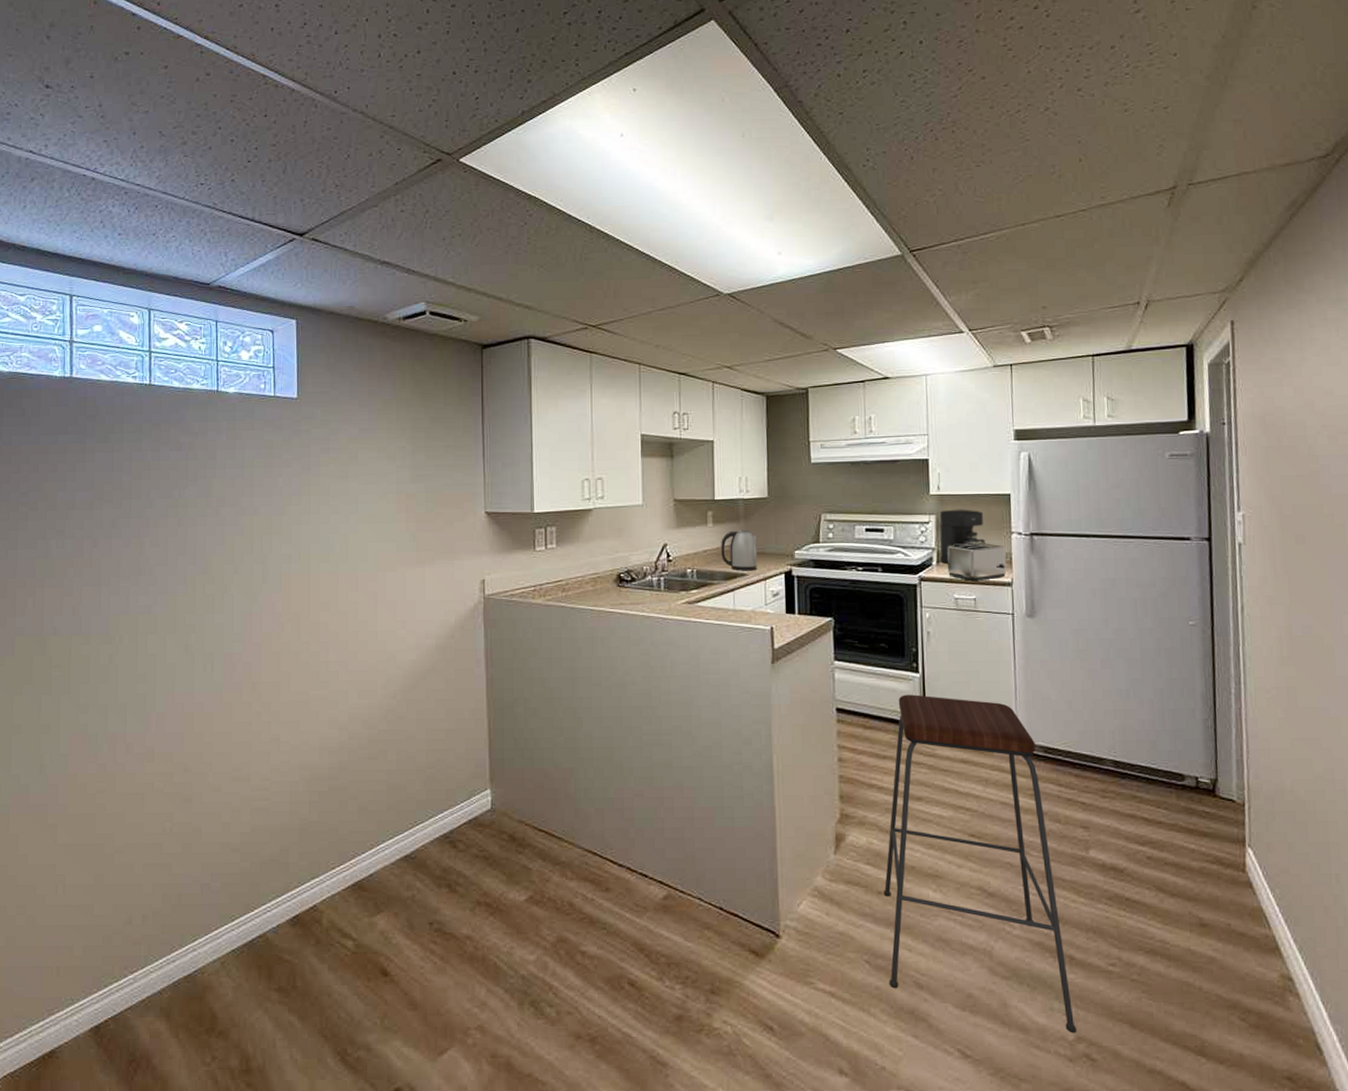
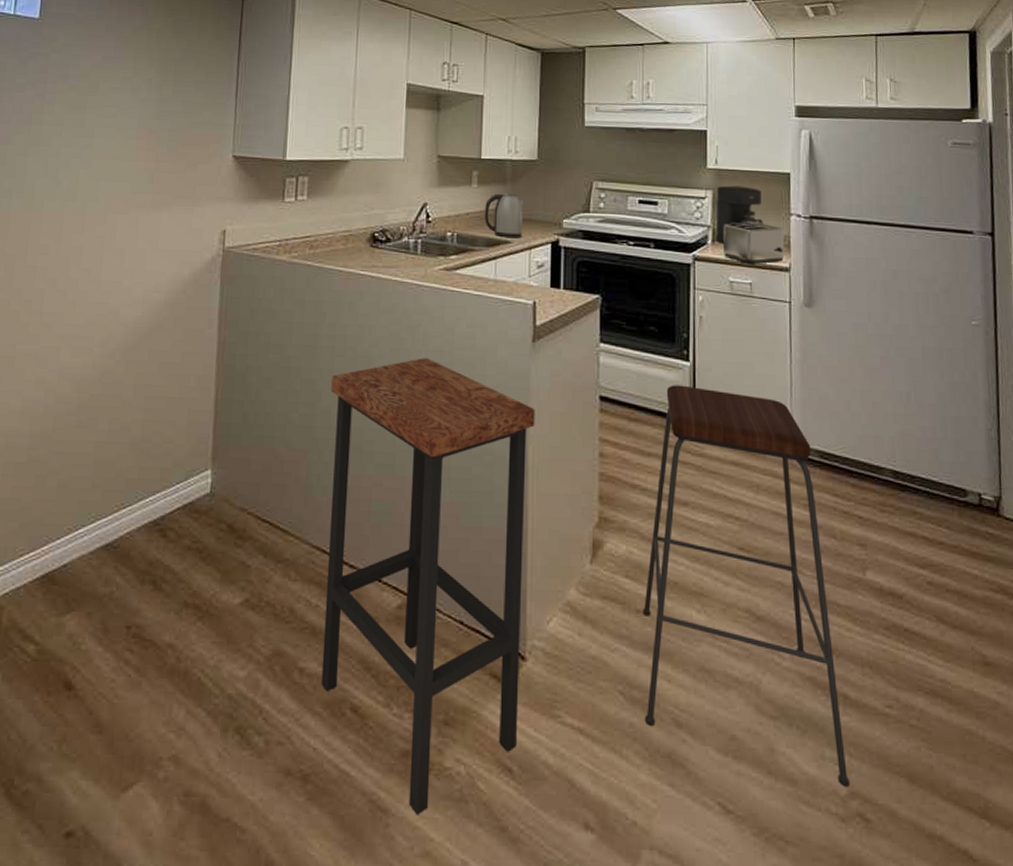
bar stool: none [591,683,778,1067] -> present [321,358,535,815]

